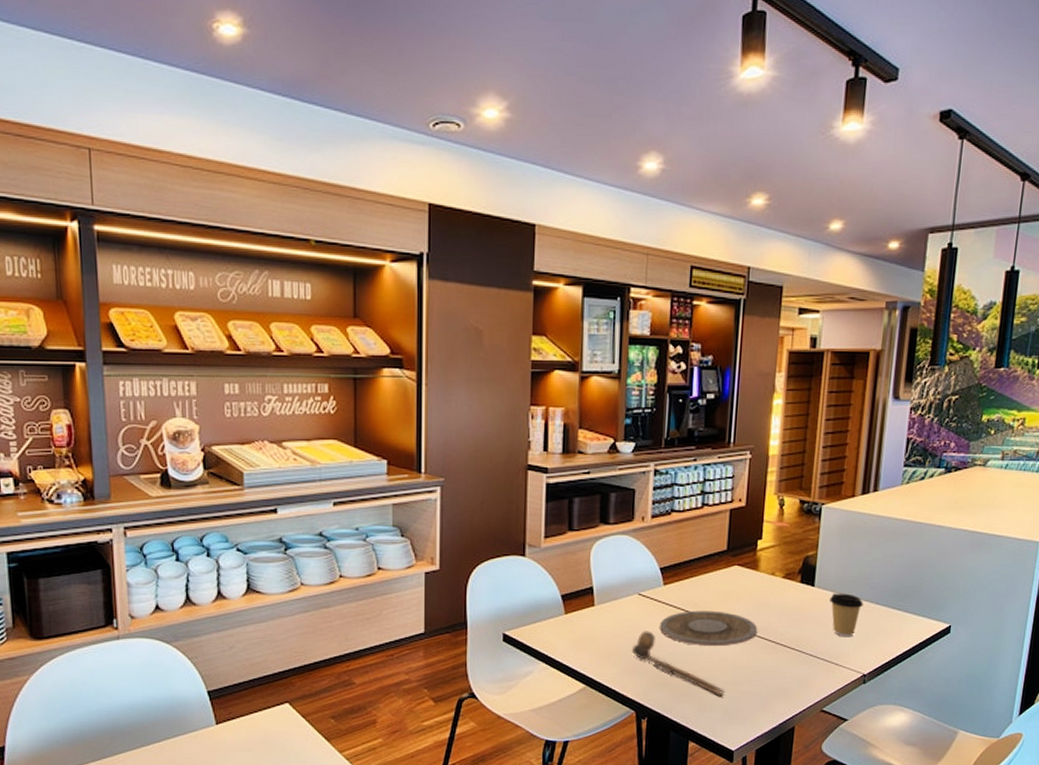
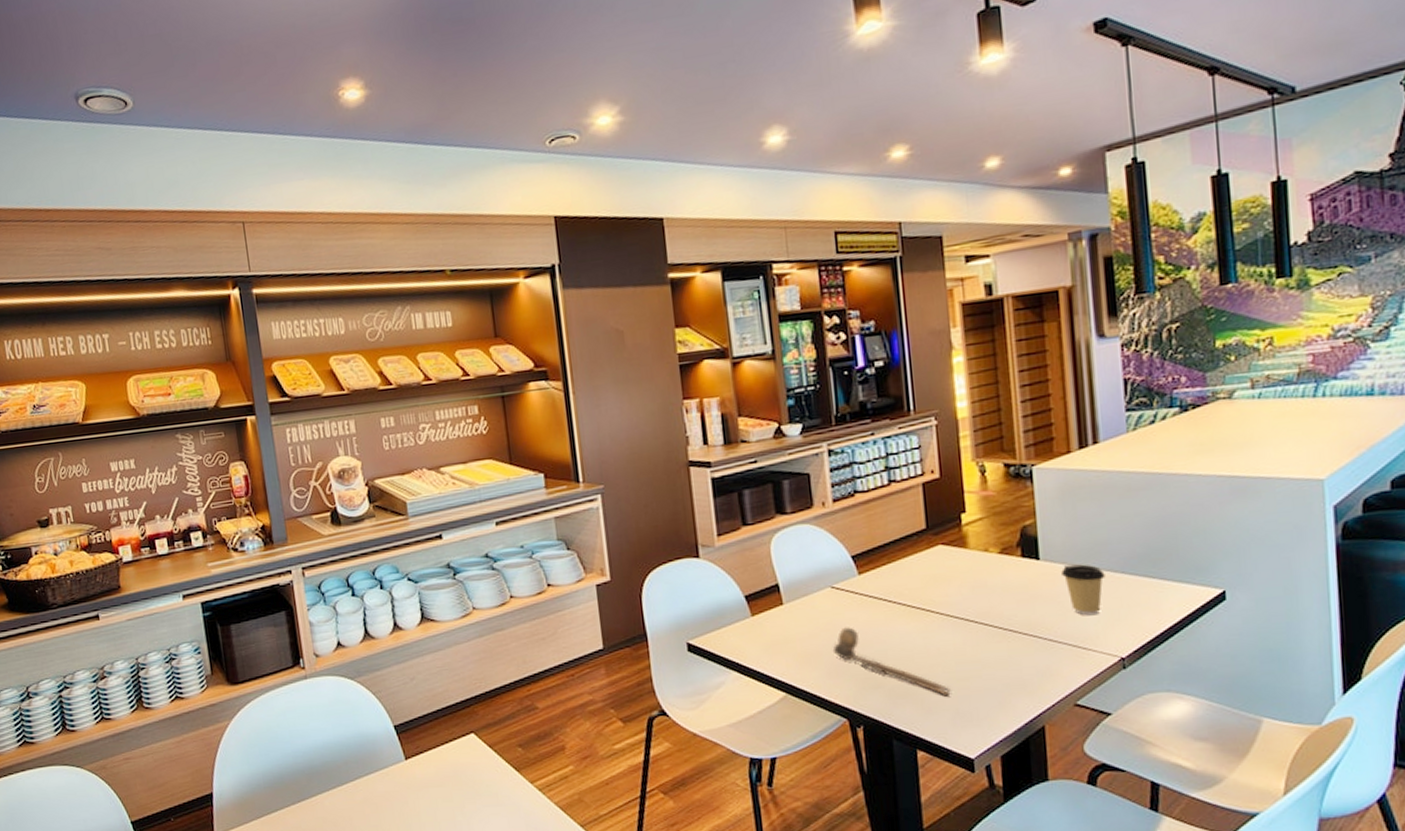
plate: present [660,610,758,647] -> none [861,598,979,640]

